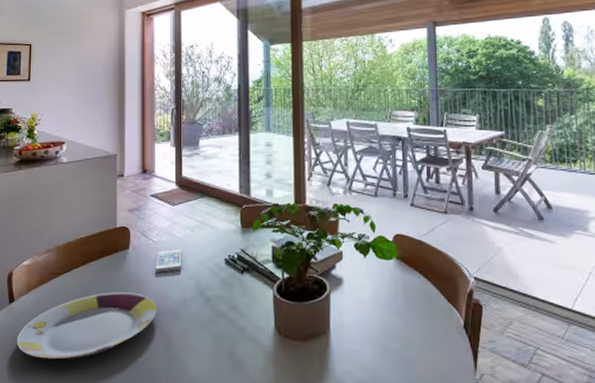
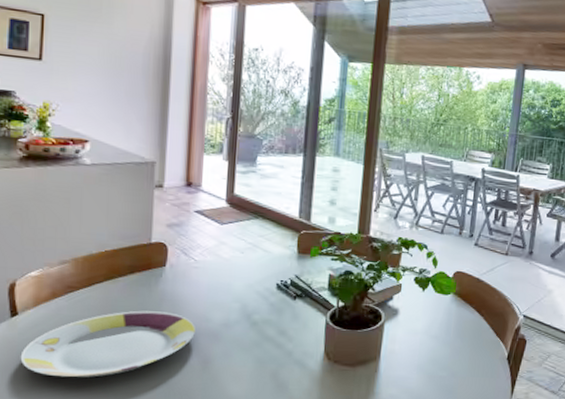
smartphone: present [155,249,182,272] -> none [196,270,228,294]

